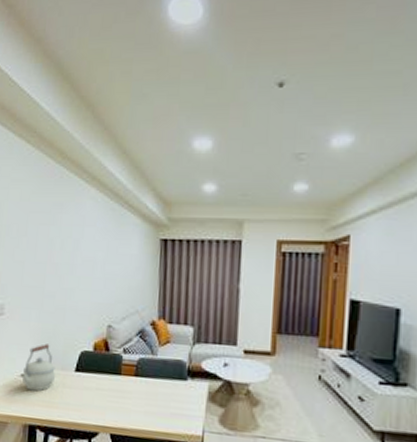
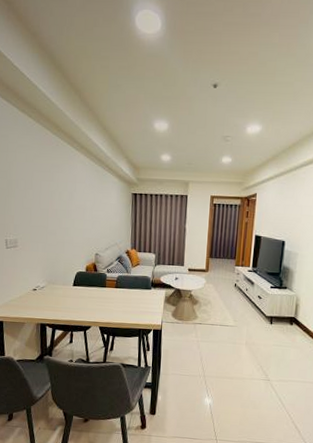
kettle: present [21,343,56,392] -> none [33,267,59,301]

